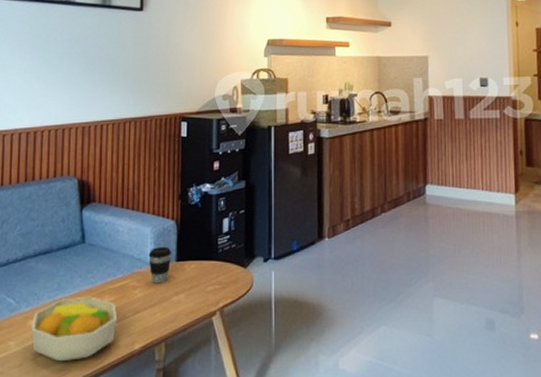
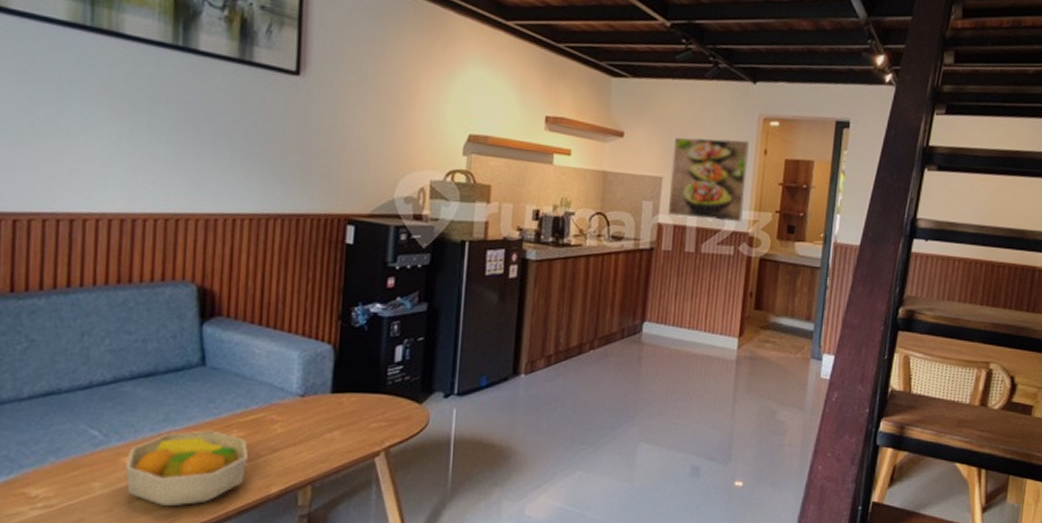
coffee cup: present [148,246,172,284] -> none [294,374,326,418]
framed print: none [434,16,504,89] -> present [667,137,749,222]

